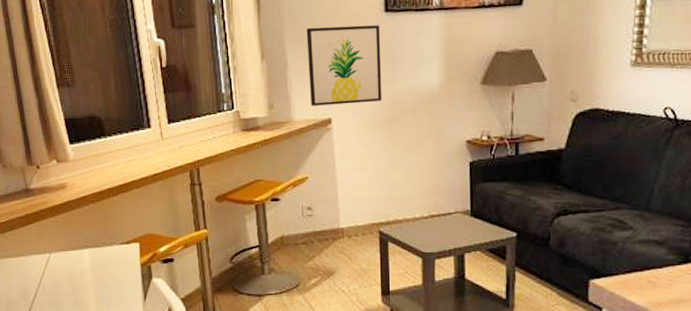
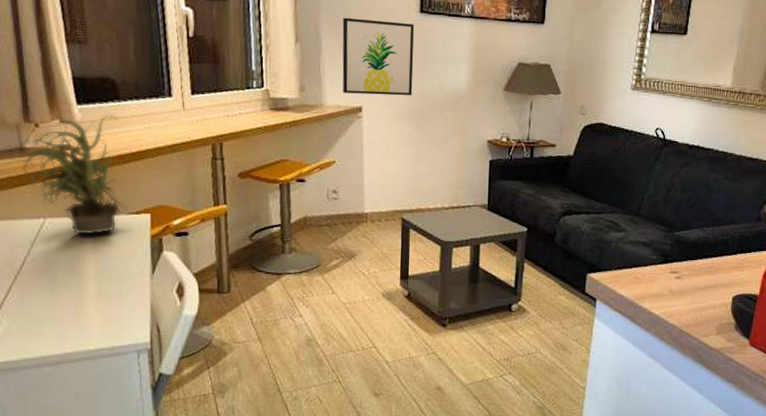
potted plant: none [29,150,120,266] -> present [23,114,129,235]

